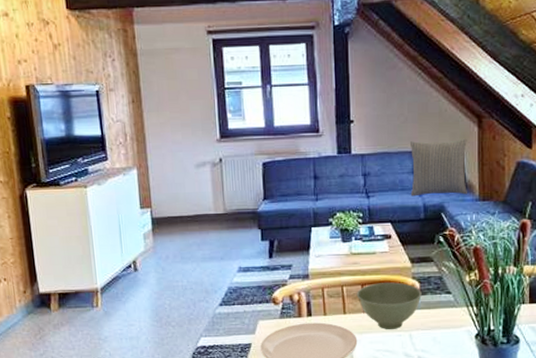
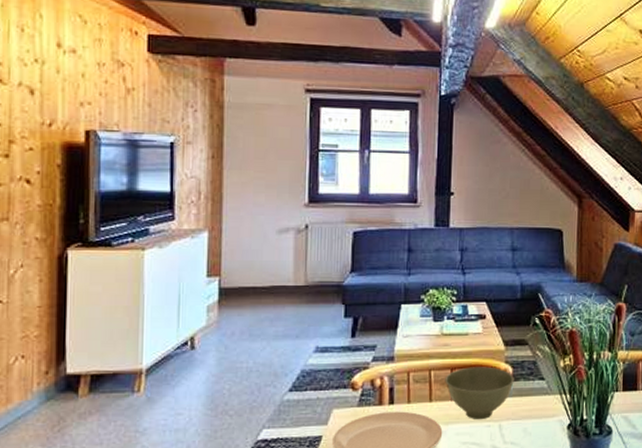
pillow: present [409,138,468,197] -> none [508,217,567,275]

